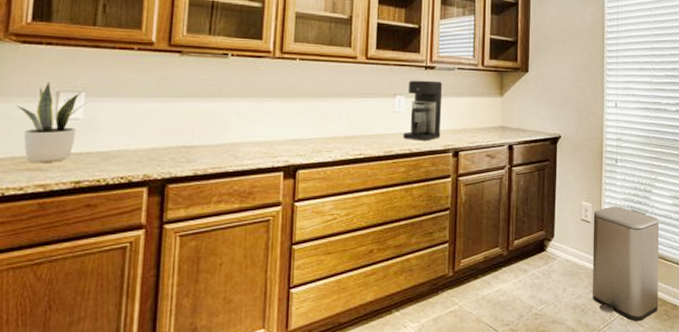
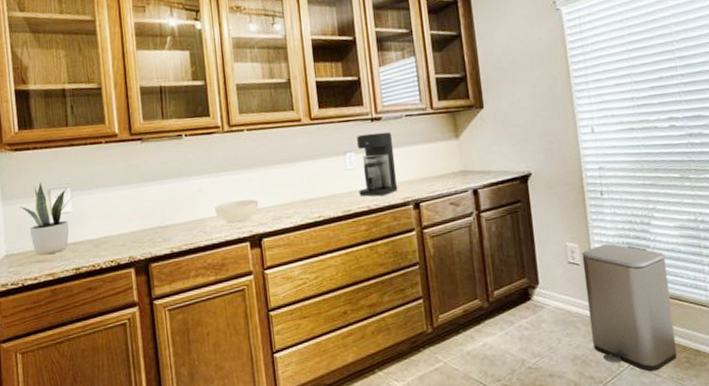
bowl: none [250,129,300,152] -> present [213,199,259,224]

